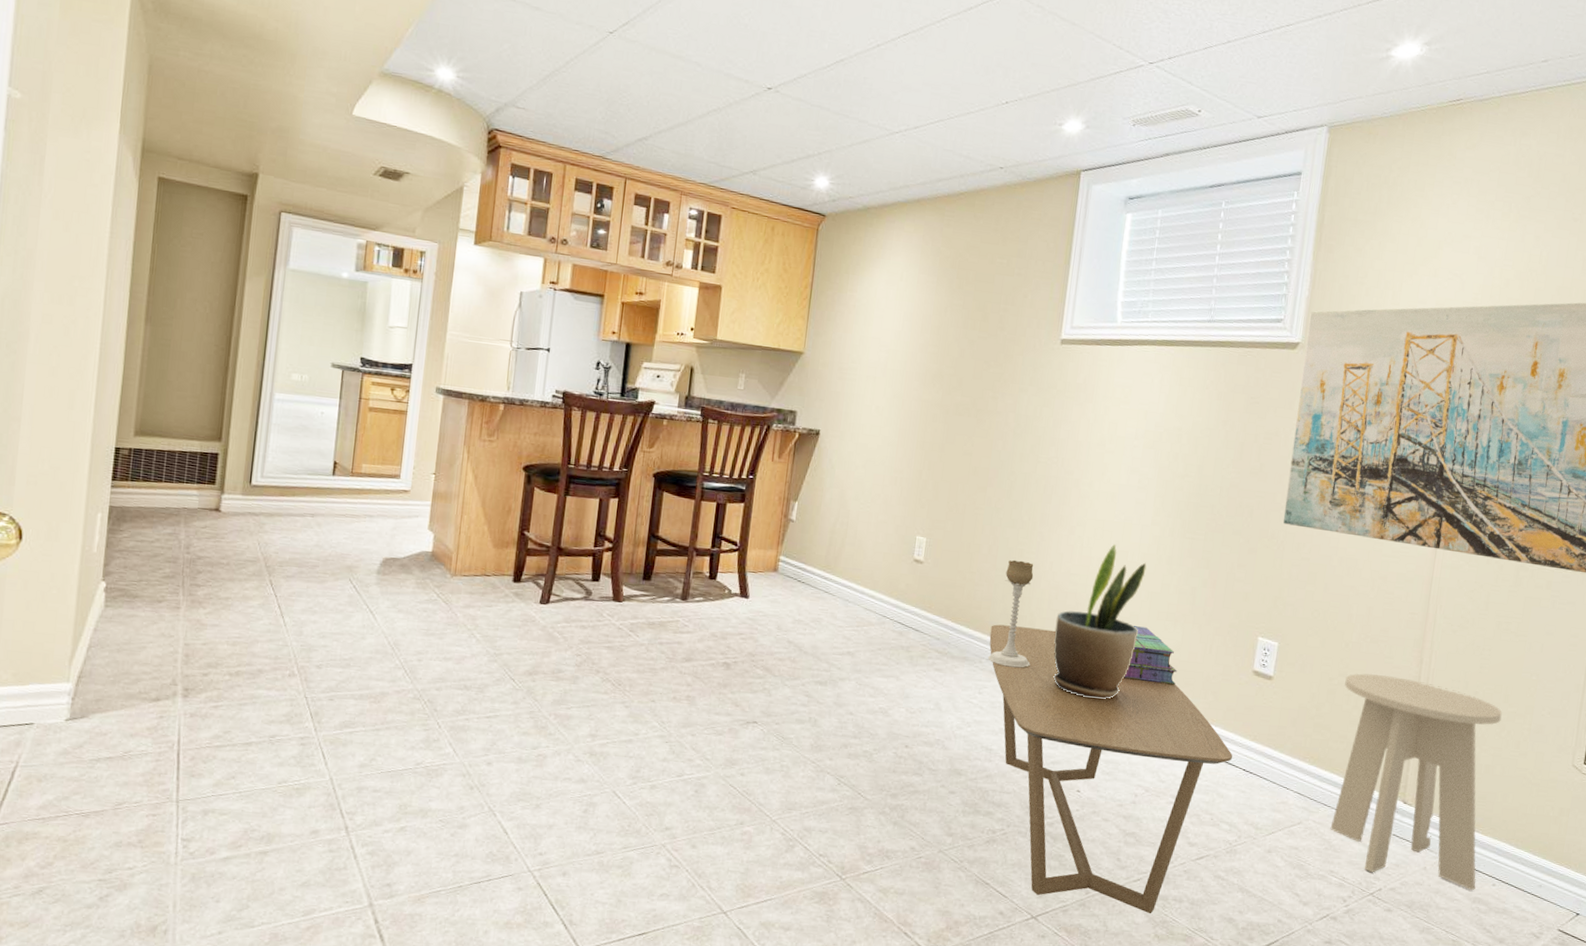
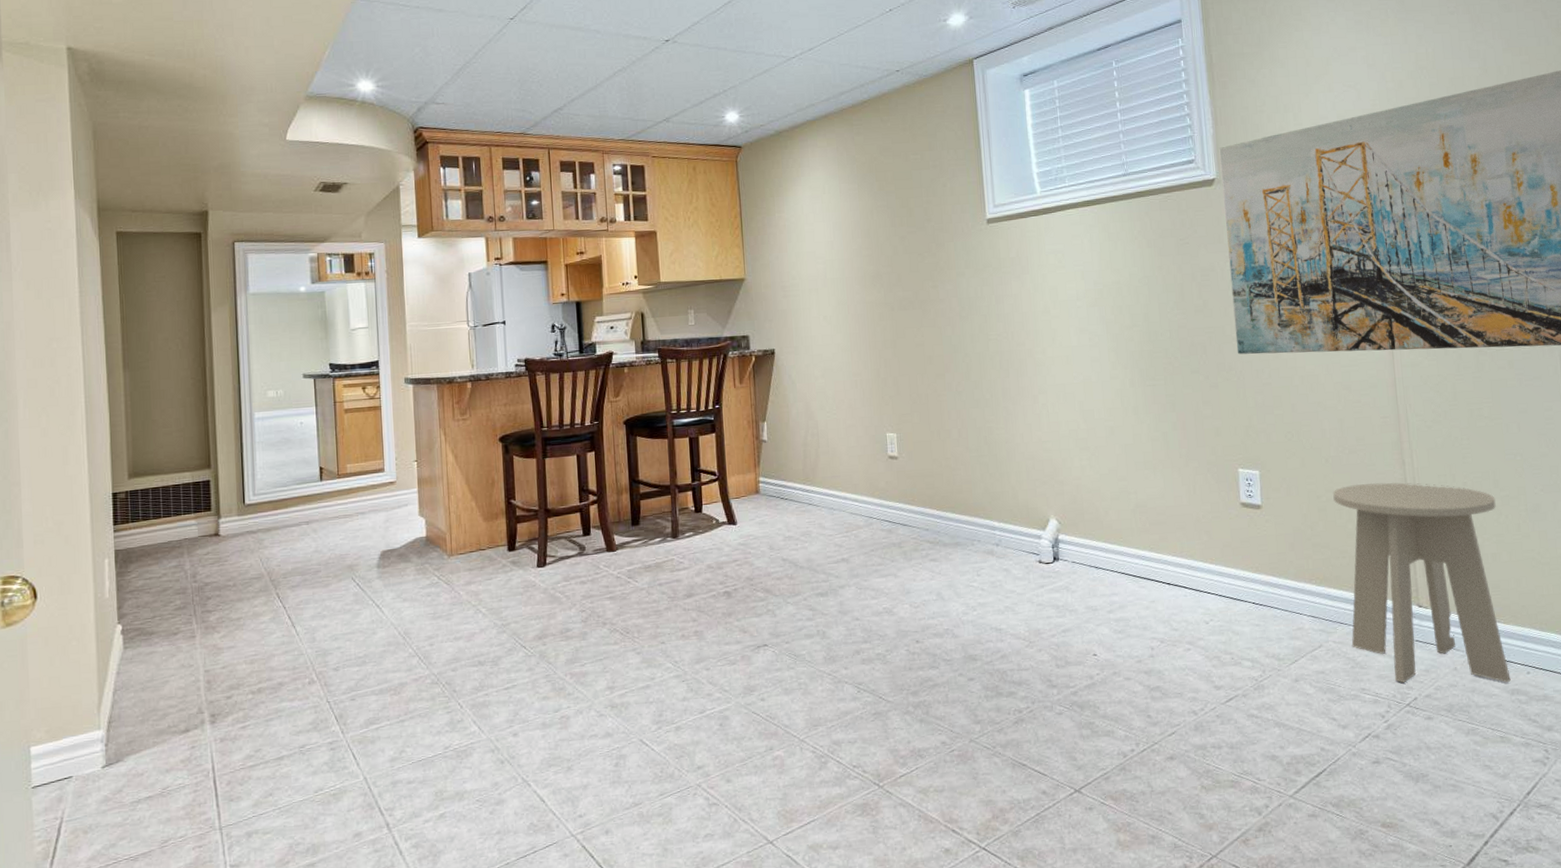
candle holder: present [988,559,1034,668] -> none [979,438,1022,545]
coffee table: present [989,624,1233,913] -> none [976,500,1239,768]
potted plant: present [1053,544,1147,700] -> none [1037,405,1121,561]
stack of books: present [1124,626,1177,685] -> none [1115,480,1167,535]

